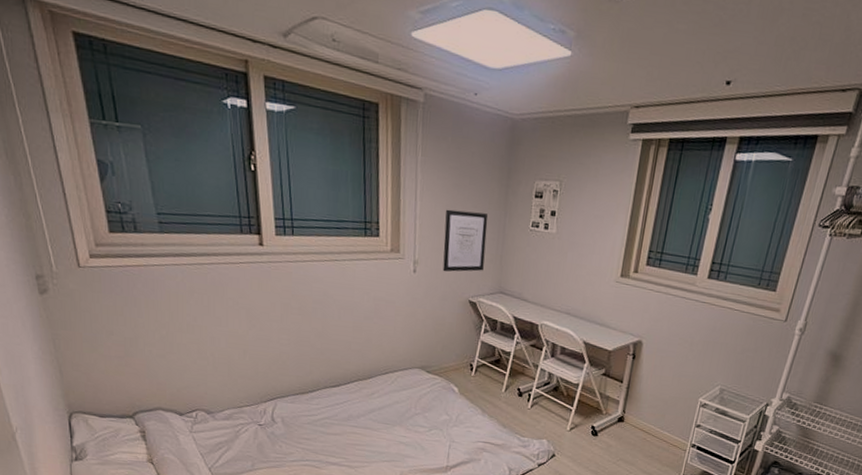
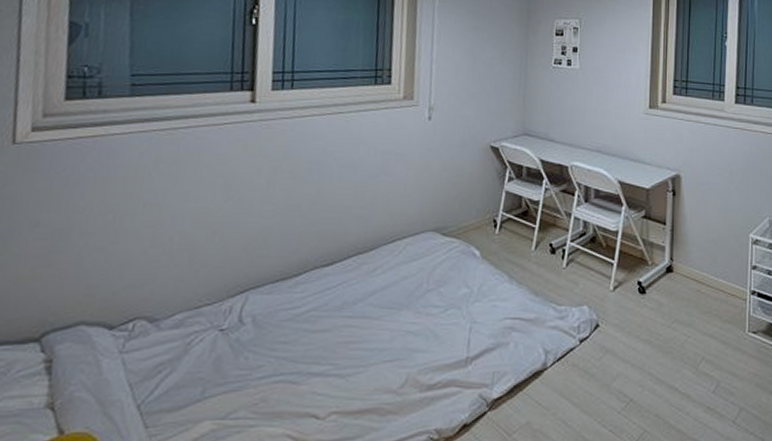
wall art: present [443,209,488,272] -> none [461,51,509,117]

